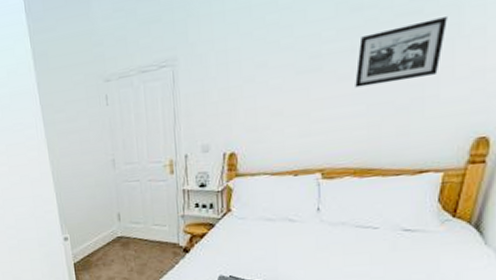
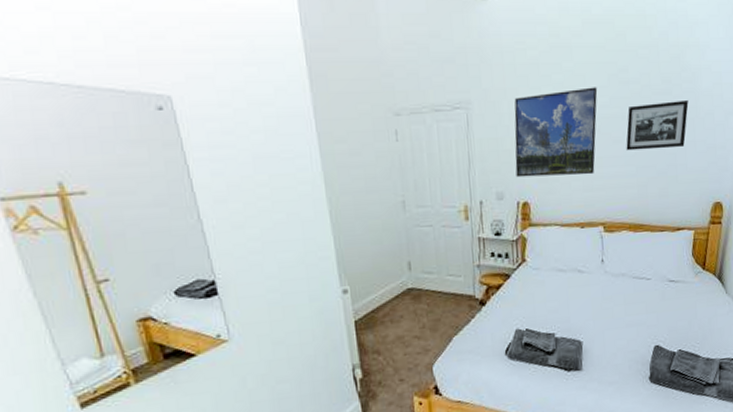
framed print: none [222,20,321,129] -> present [514,87,598,178]

